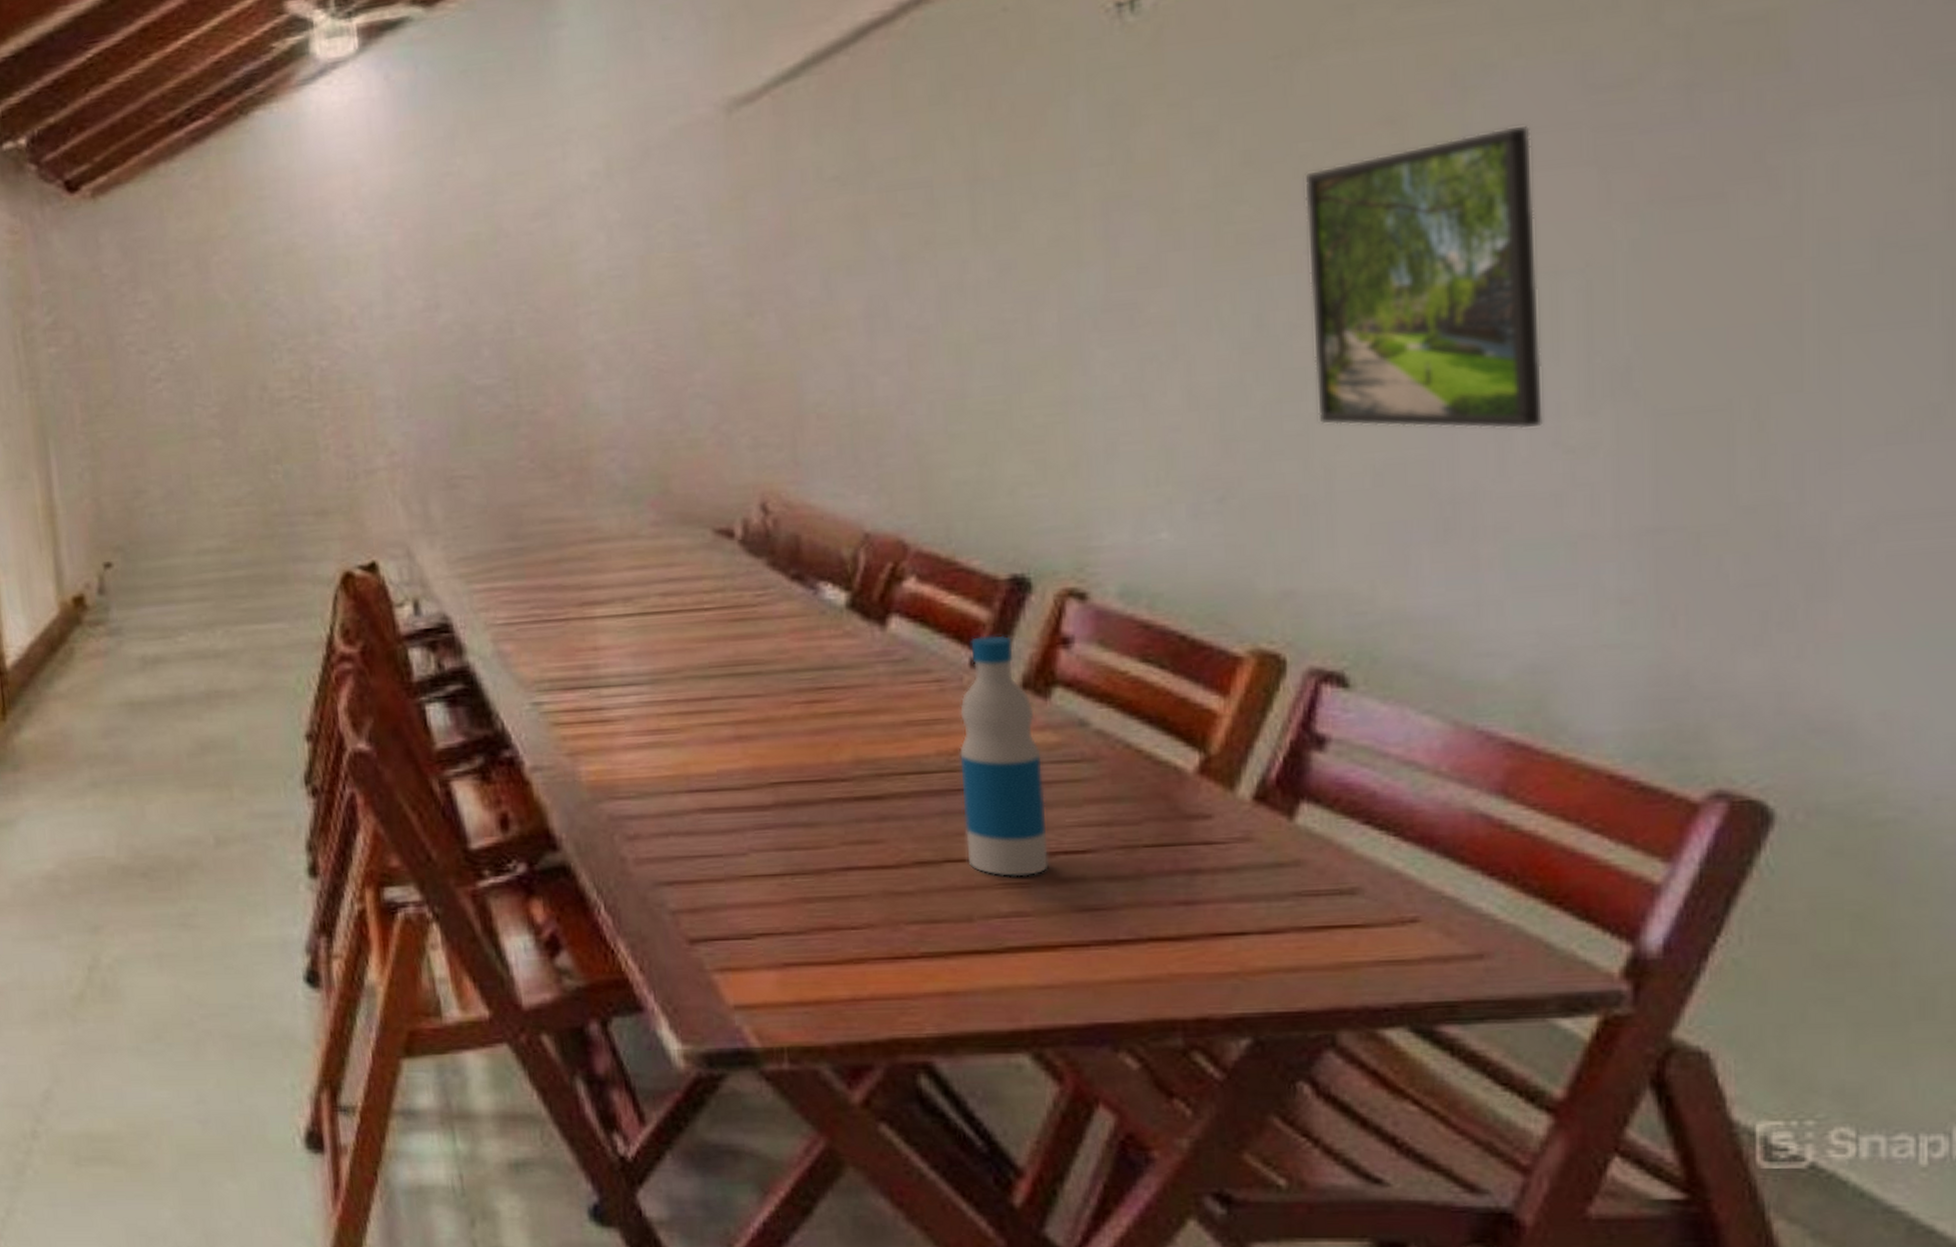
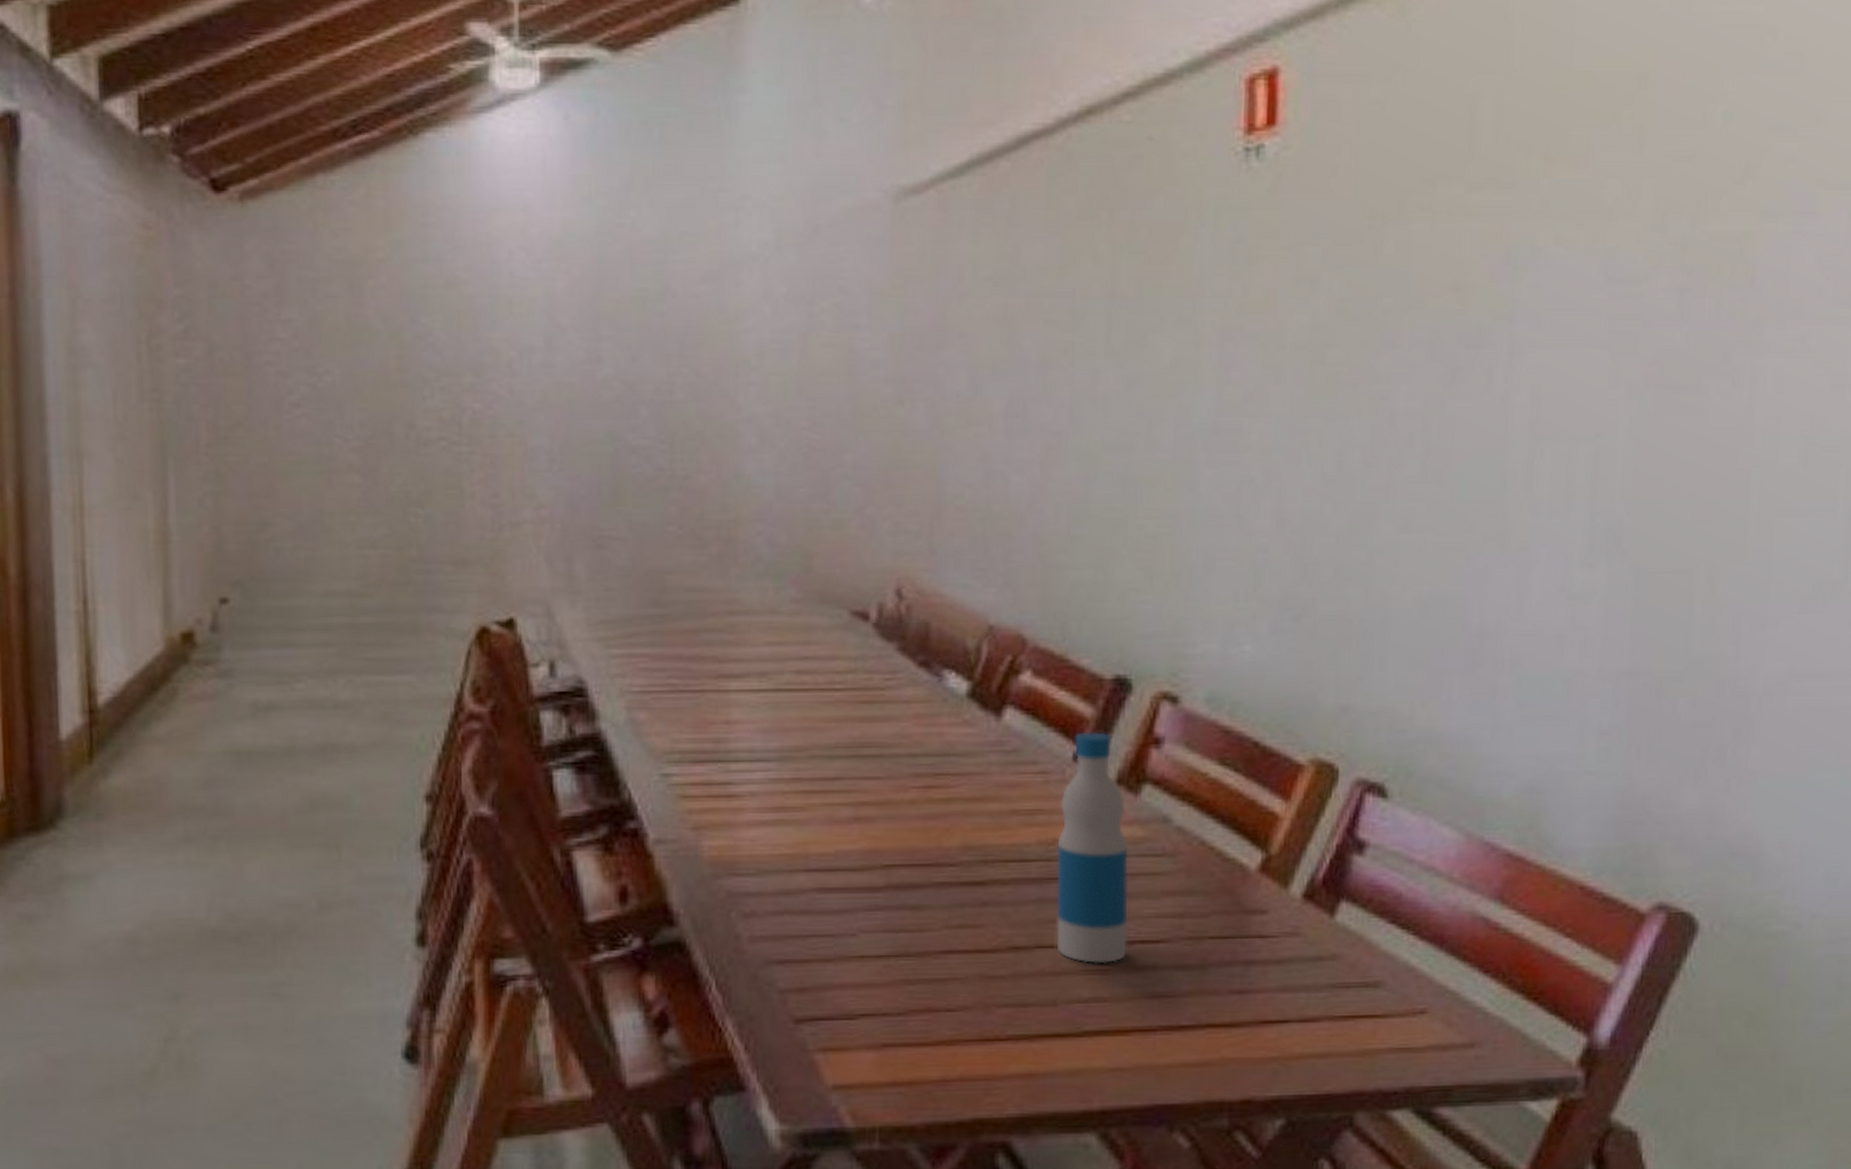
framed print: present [1303,124,1544,430] -> none [1380,305,1563,576]

